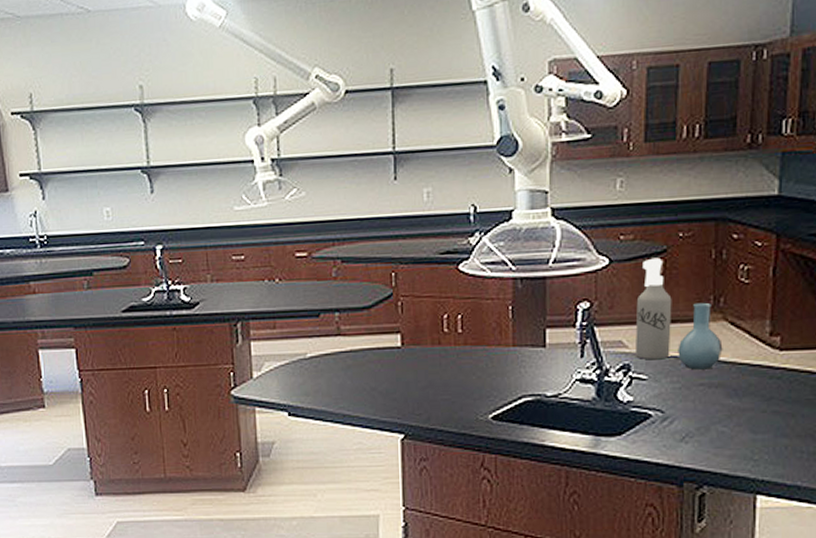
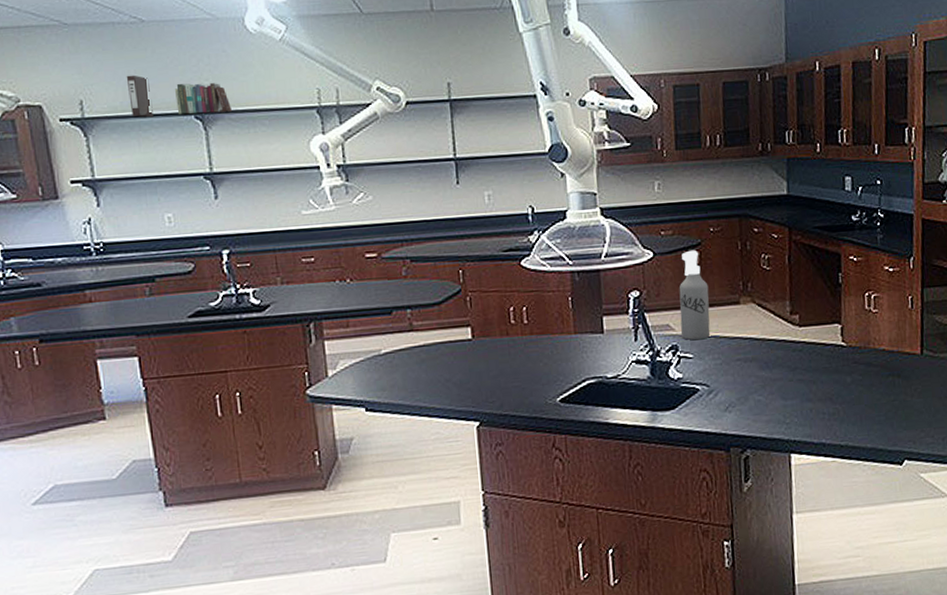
binder: none [72,66,96,111] -> present [126,75,154,118]
books: none [117,73,171,109] -> present [175,83,233,116]
flask: present [678,302,723,370] -> none [716,288,754,347]

